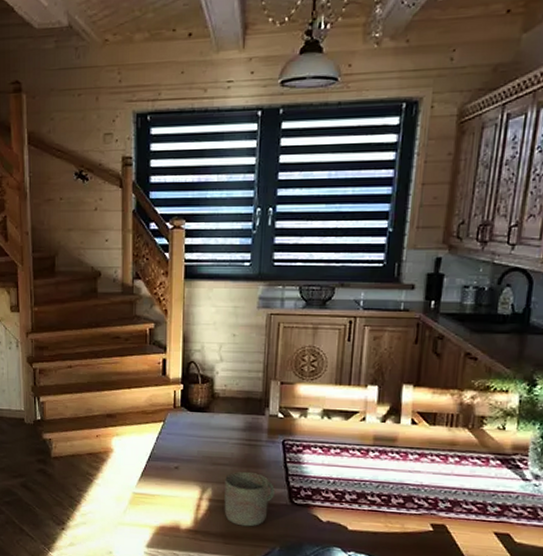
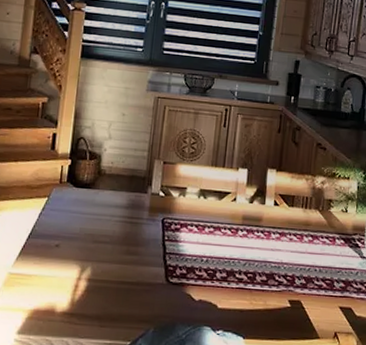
mug: present [224,471,275,527] -> none [102,249,152,308]

